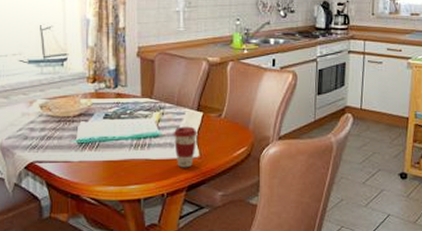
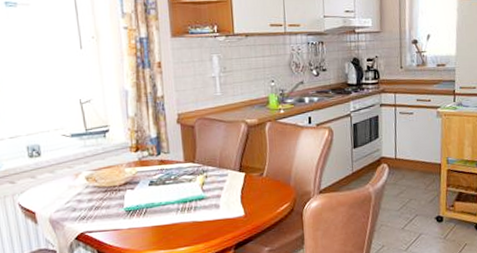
coffee cup: present [173,126,198,168] -> none [217,187,241,228]

